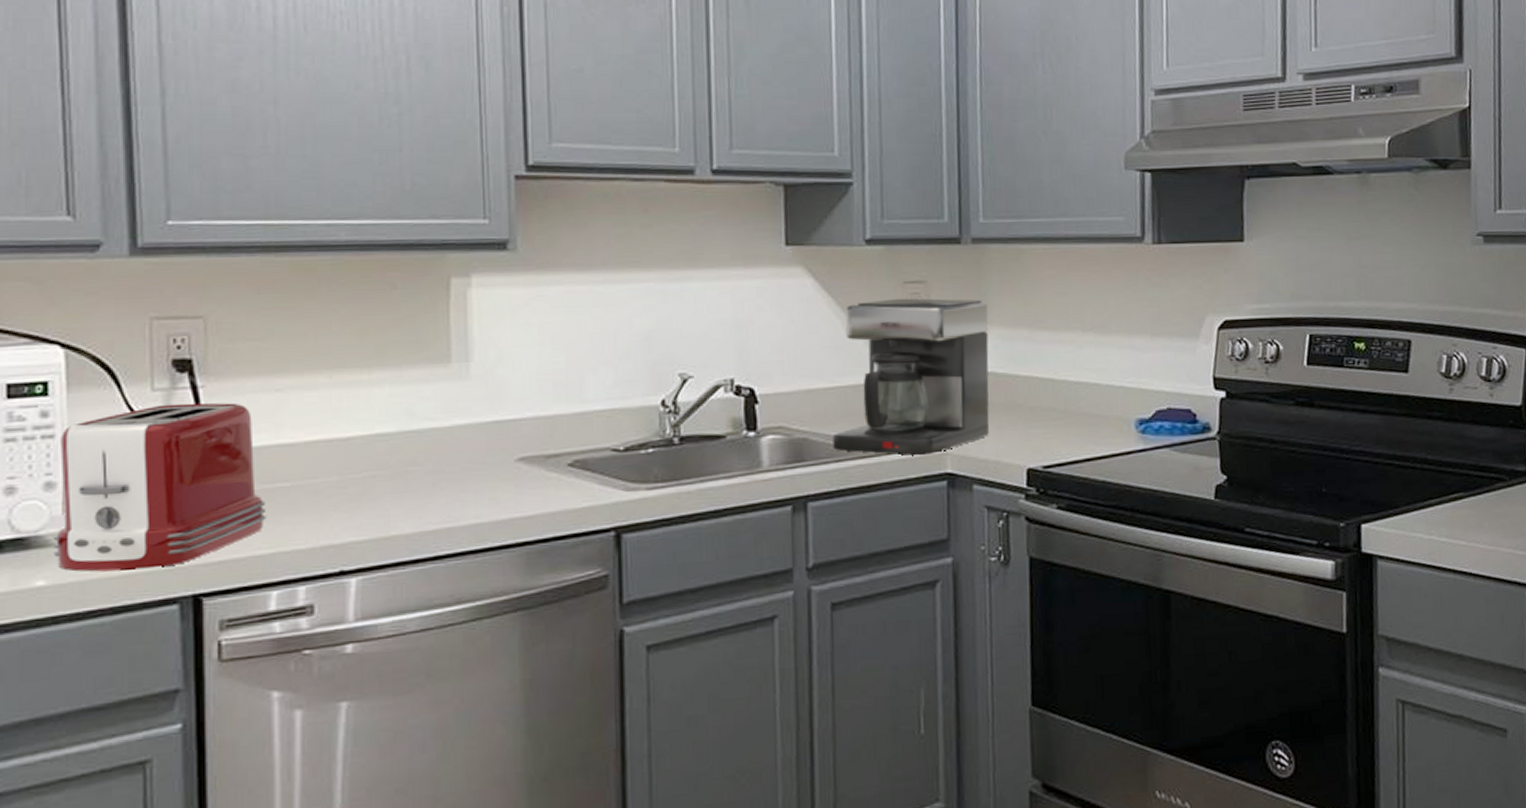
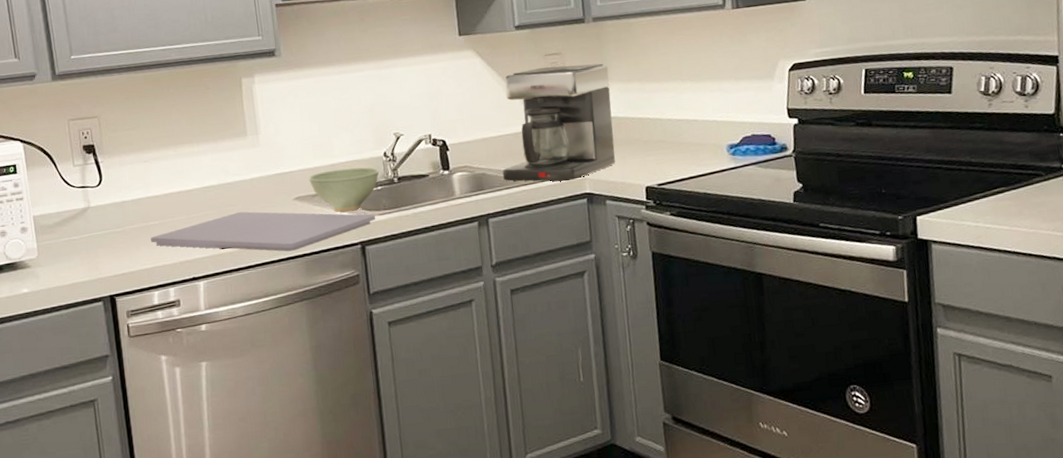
toaster: present [54,402,267,572] -> none [26,171,147,283]
cutting board: none [274,474,642,538] -> present [151,211,376,252]
bowl: none [542,419,653,483] -> present [308,167,380,212]

